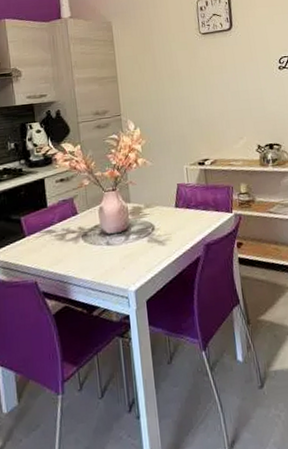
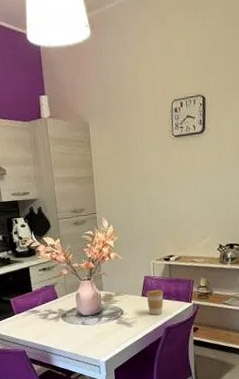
coffee cup: none [180,198,201,230] -> present [146,289,164,315]

